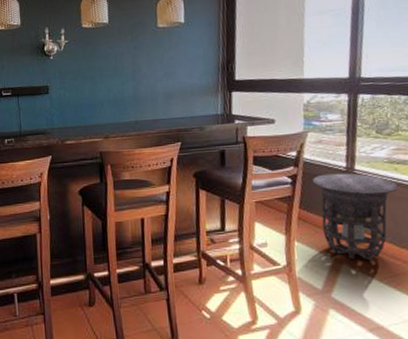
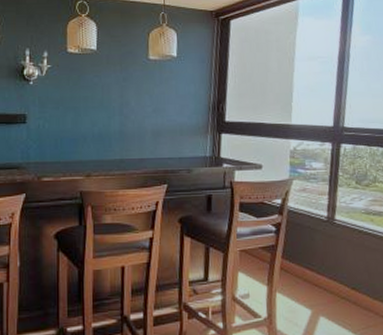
side table: present [312,173,398,261] -> none [295,223,374,313]

